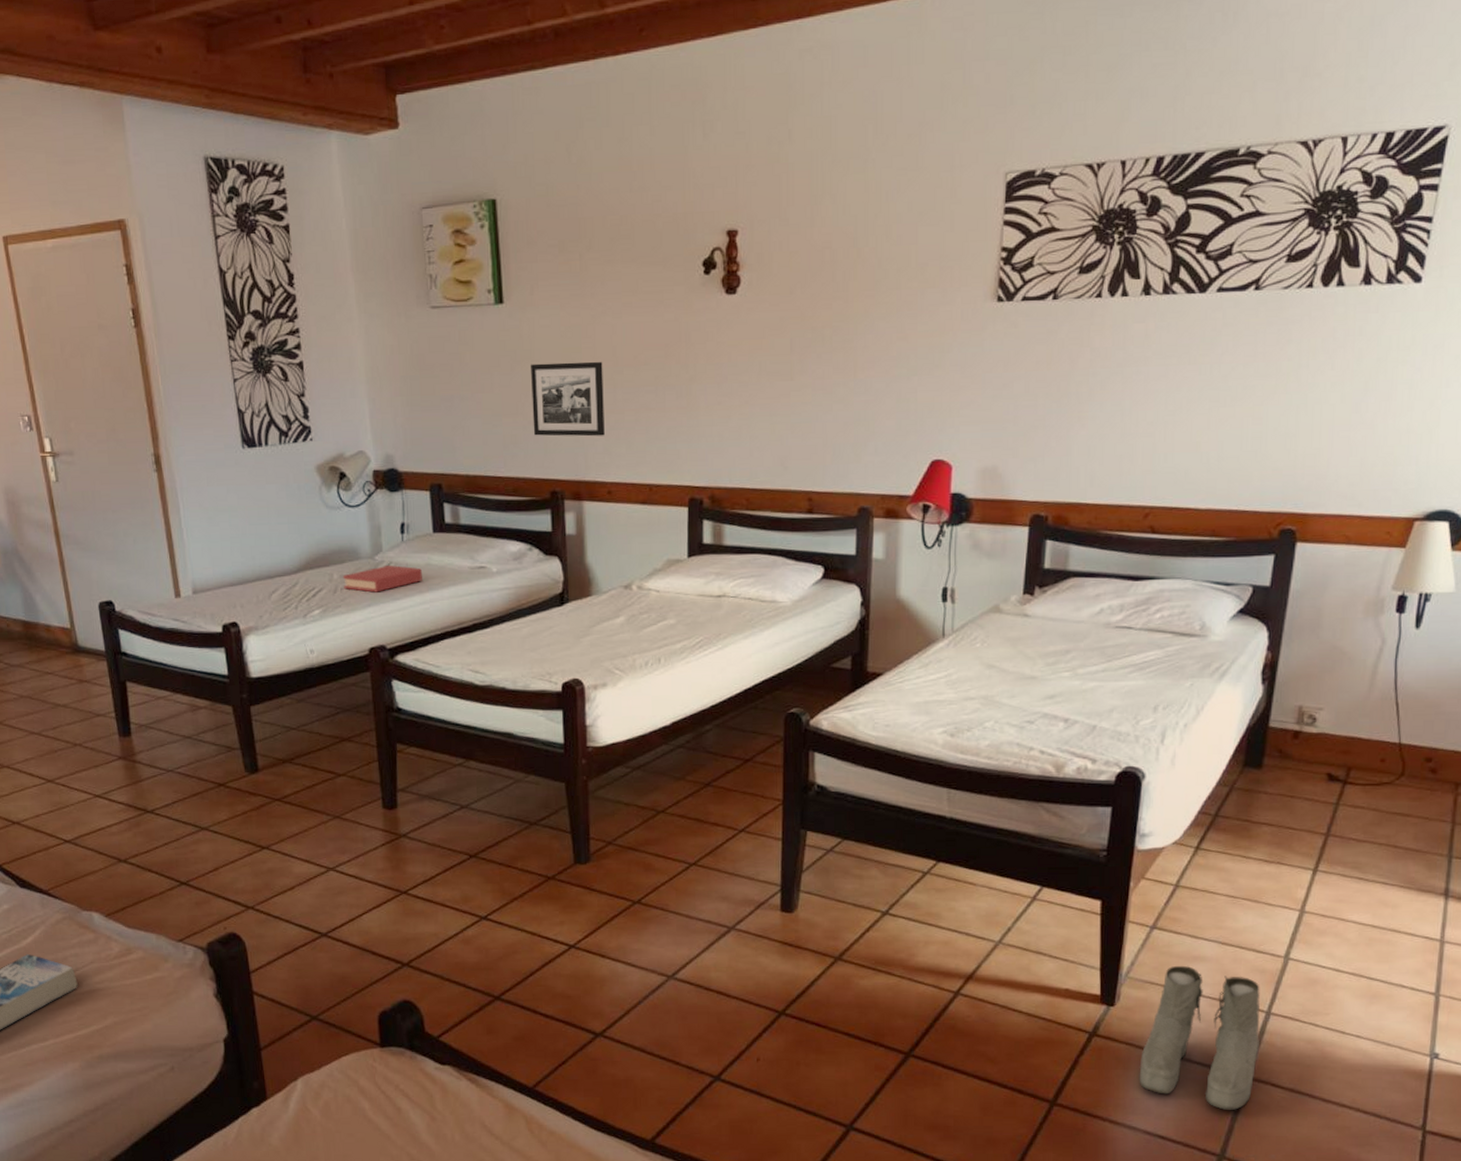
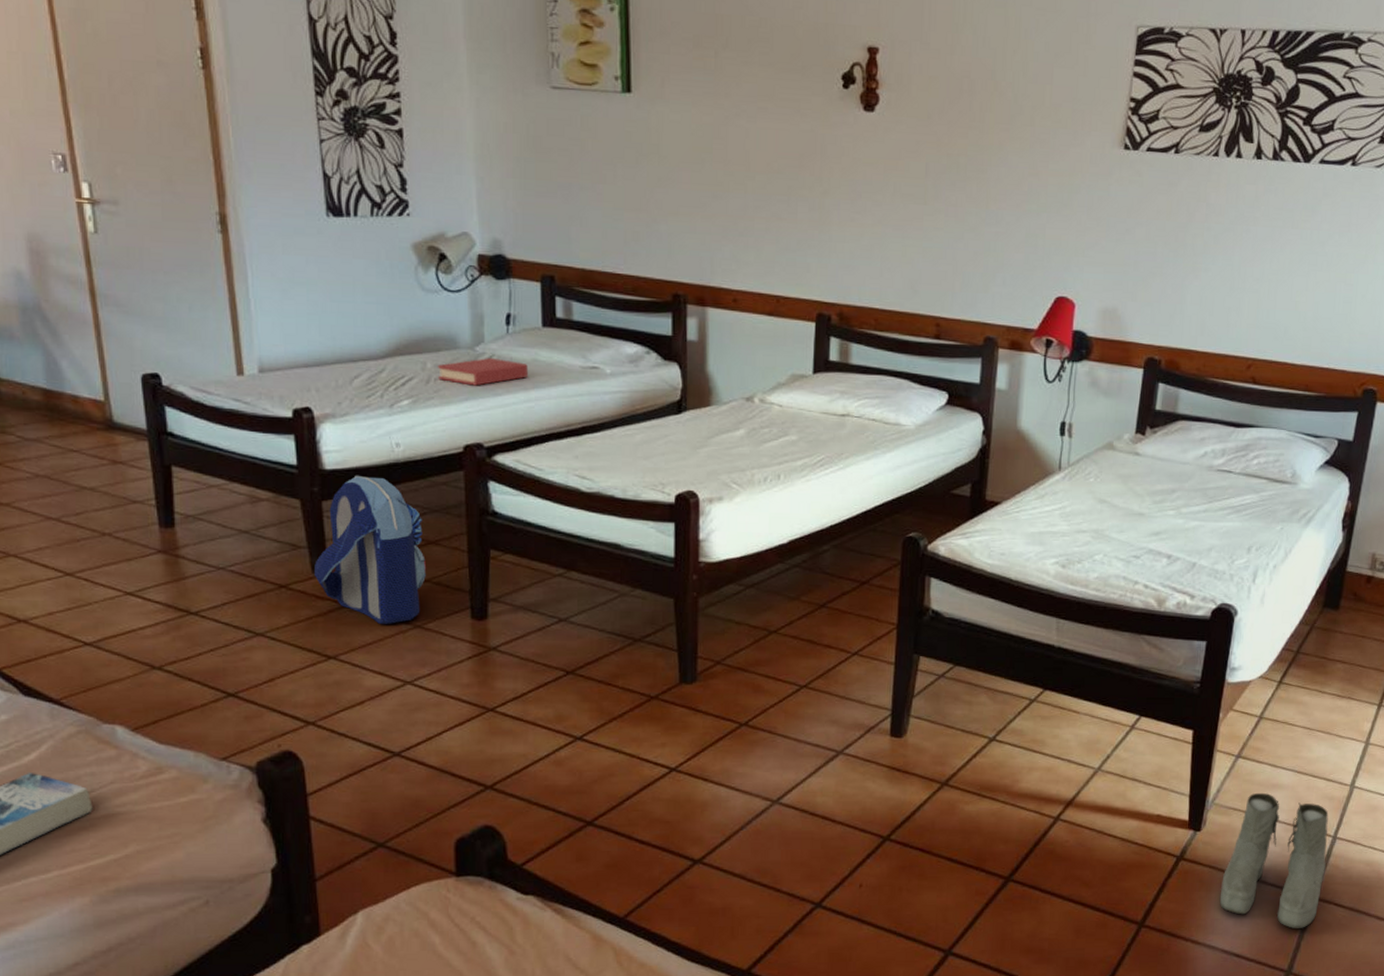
backpack: none [247,681,343,816] -> present [314,475,427,624]
picture frame: present [531,361,605,437] -> none [657,159,734,242]

